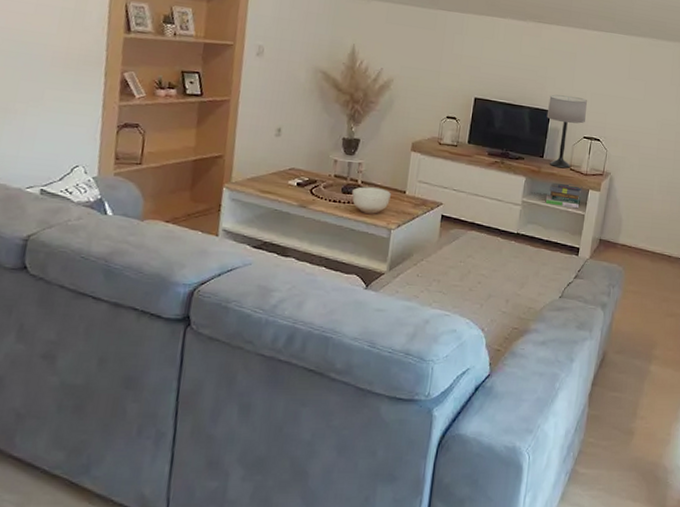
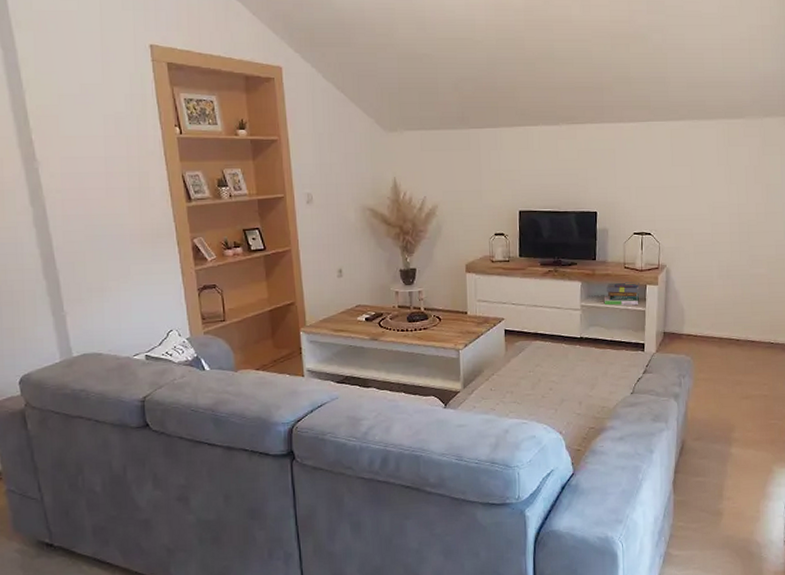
bowl: present [351,186,392,214] -> none [417,312,455,338]
table lamp: present [546,94,588,169] -> none [593,194,633,268]

